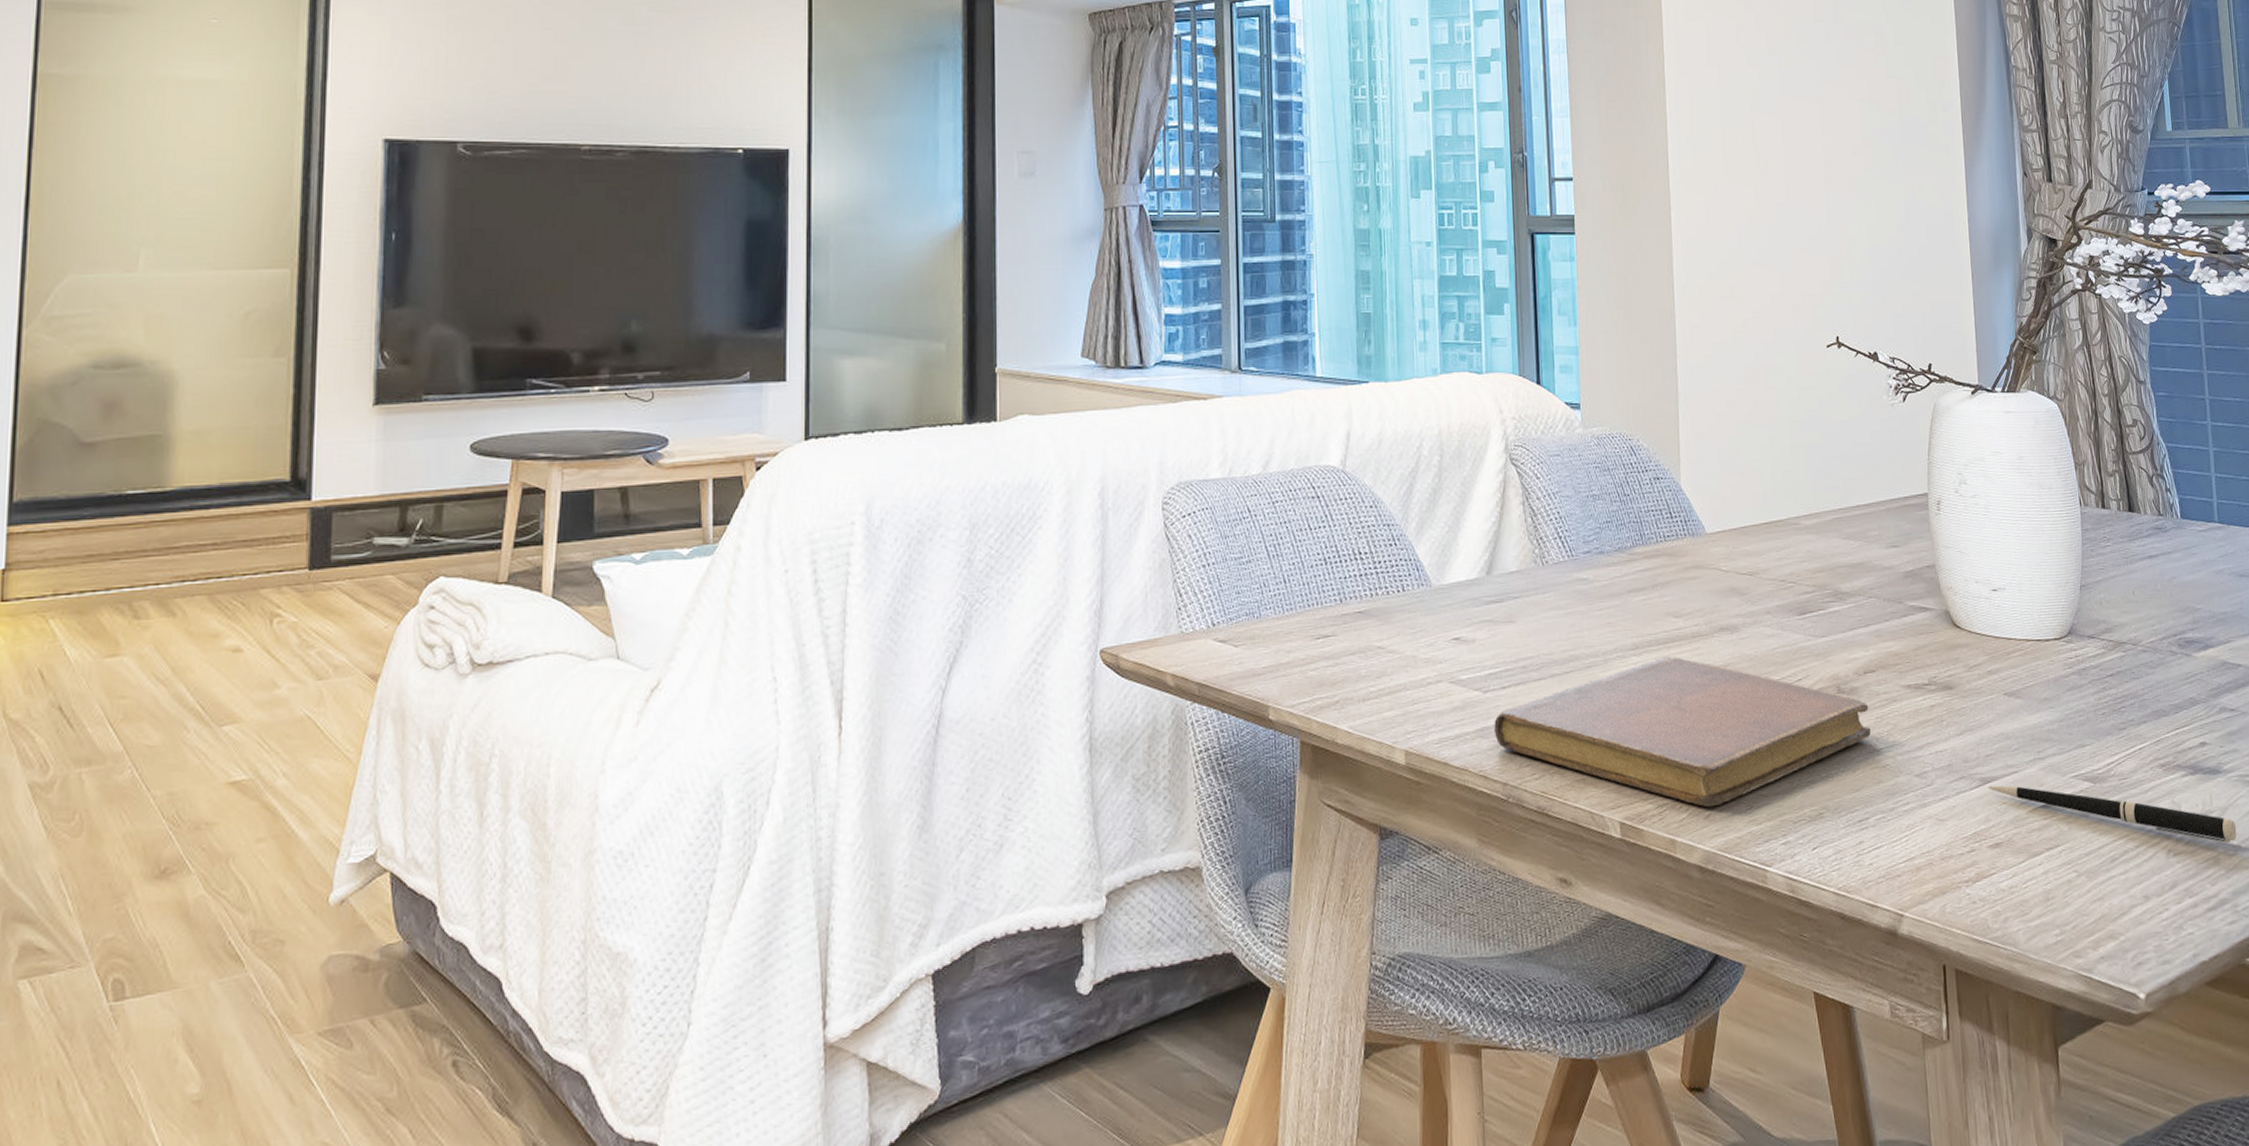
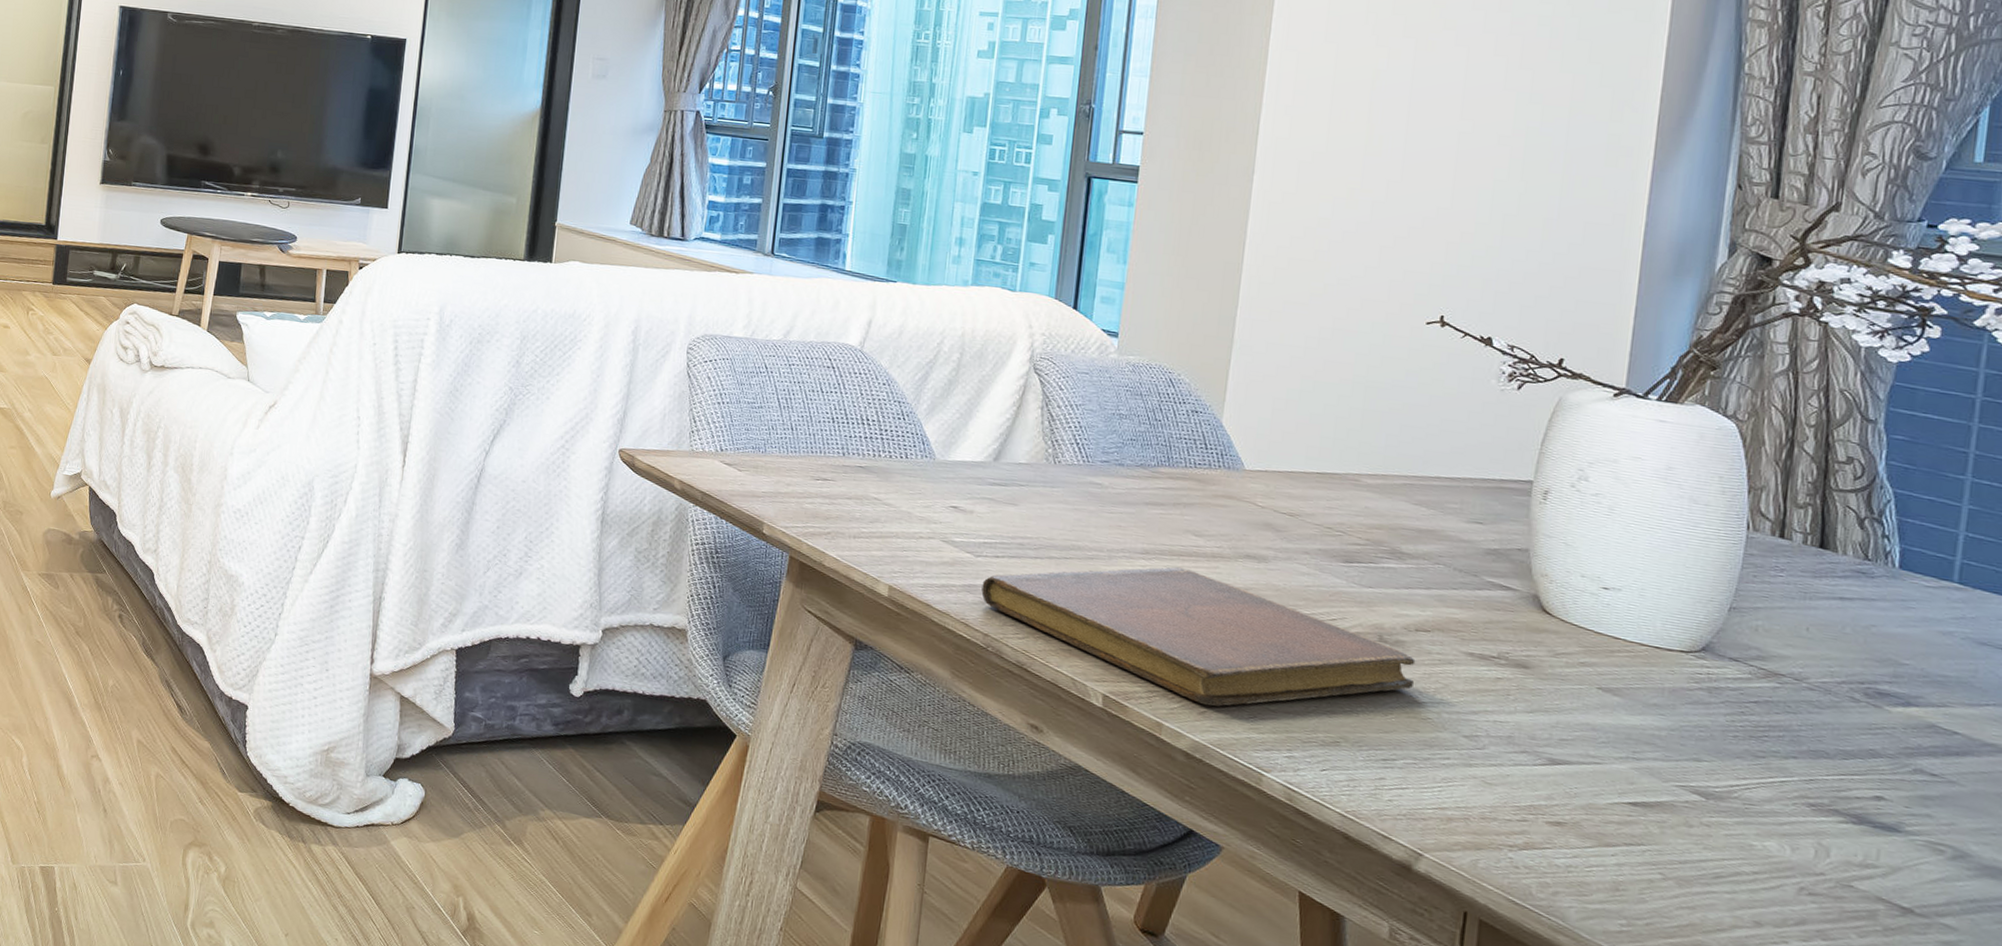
pen: present [1987,785,2237,844] -> none [1556,767,1911,904]

